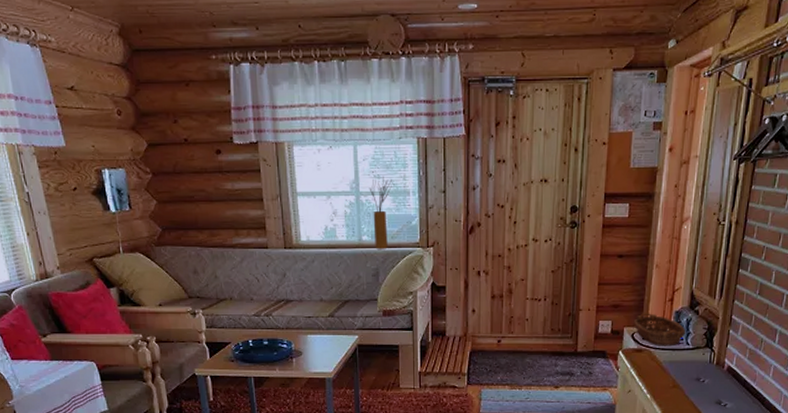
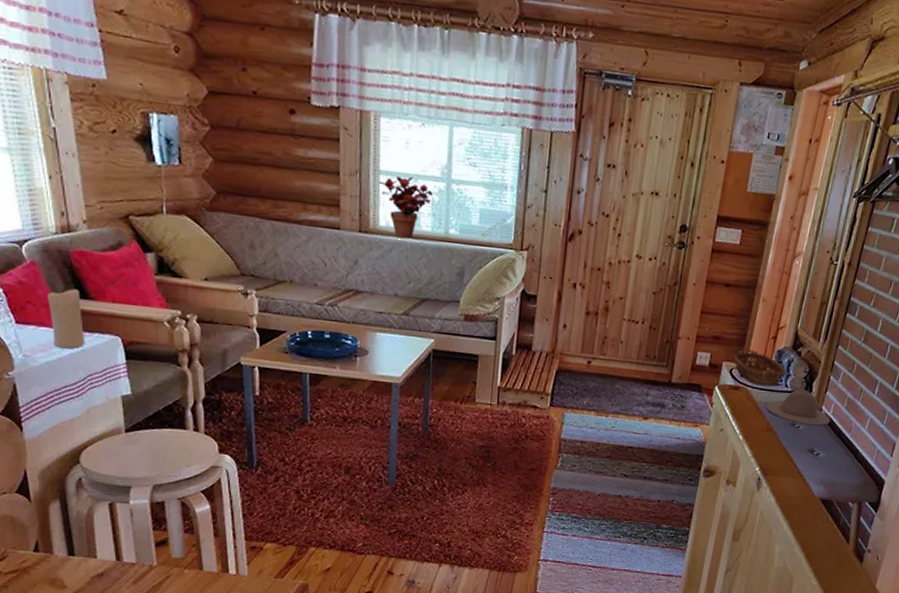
candle: none [34,326,68,377] -> present [47,288,85,349]
potted plant: none [297,194,345,250] -> present [378,177,433,240]
vase: present [369,176,392,249] -> none [462,164,489,247]
hat: none [670,345,735,378] -> present [766,389,831,426]

